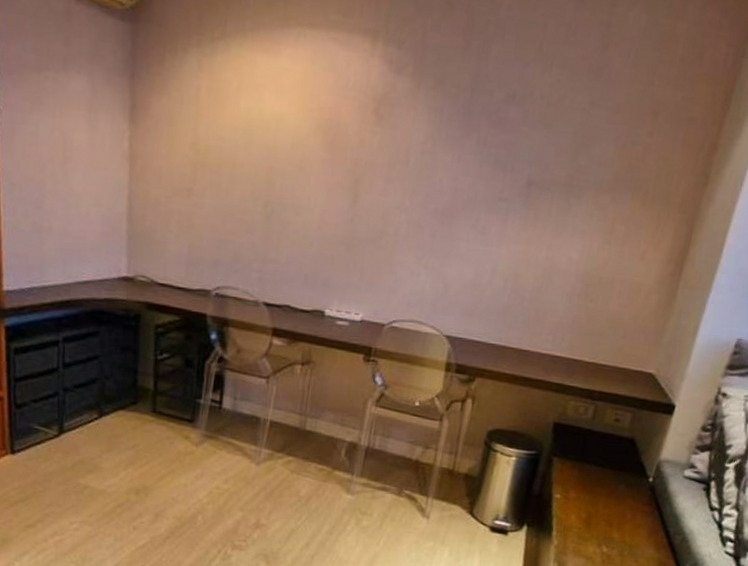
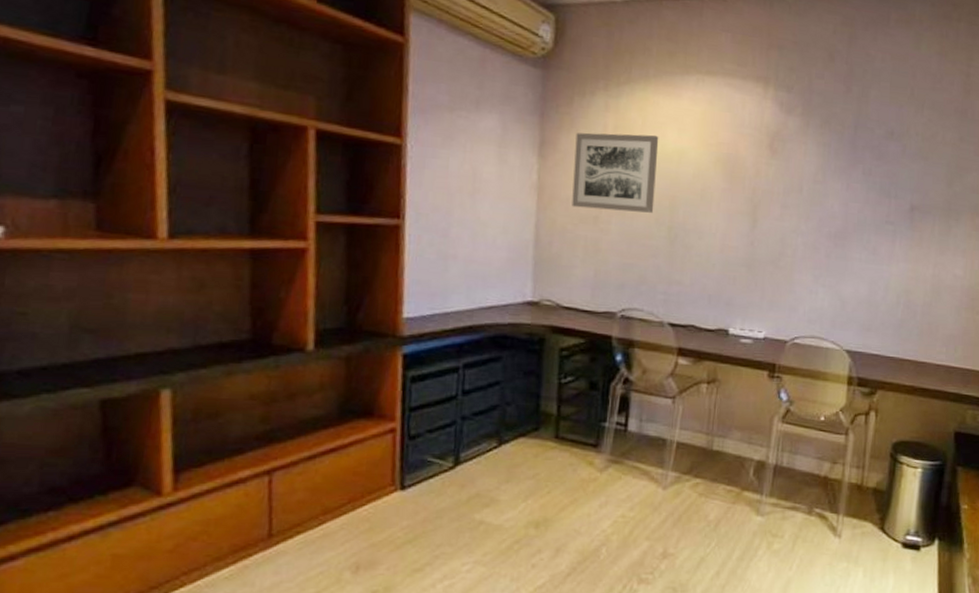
wall art: none [165,96,256,186] -> present [572,133,659,213]

